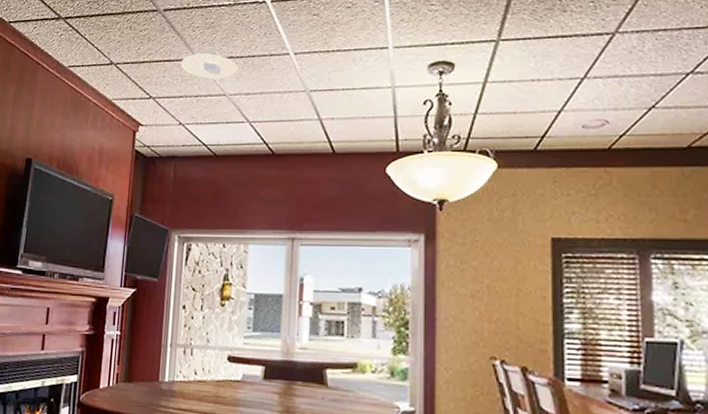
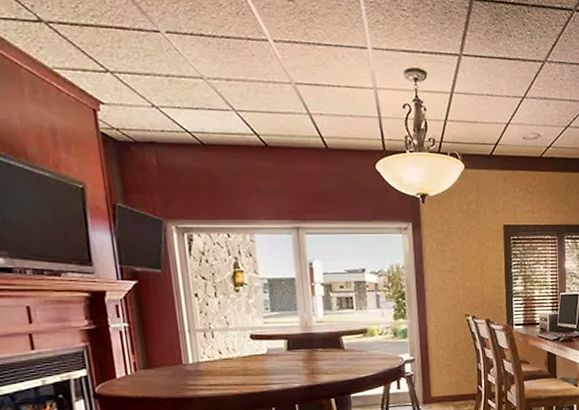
recessed light: present [180,53,238,79] -> none [138,24,213,59]

